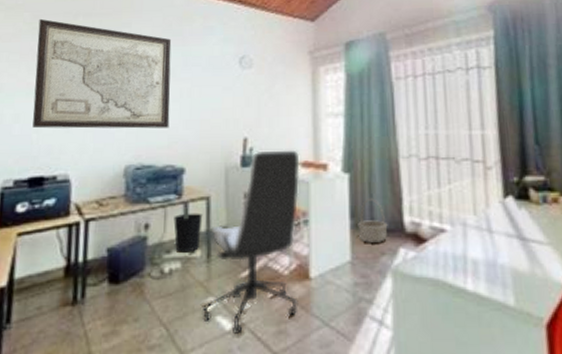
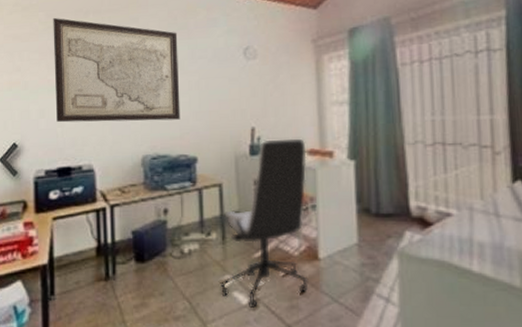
wastebasket: present [173,213,203,253] -> none [190,199,216,235]
basket: present [358,198,388,243] -> none [364,184,394,226]

